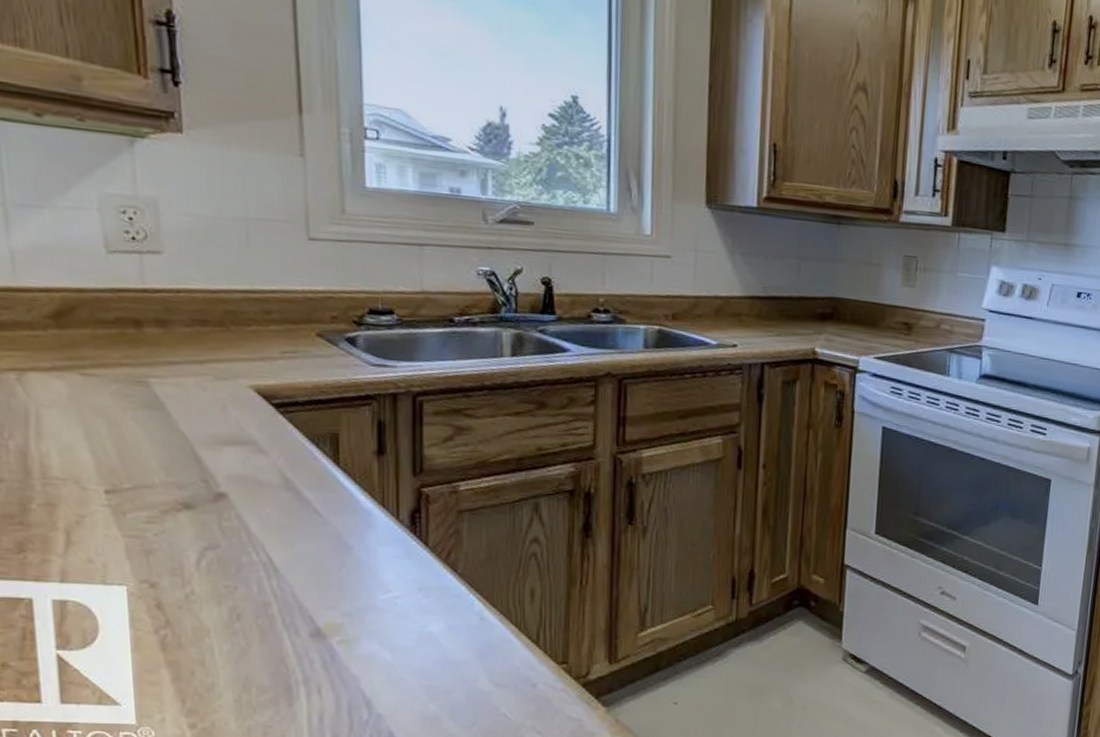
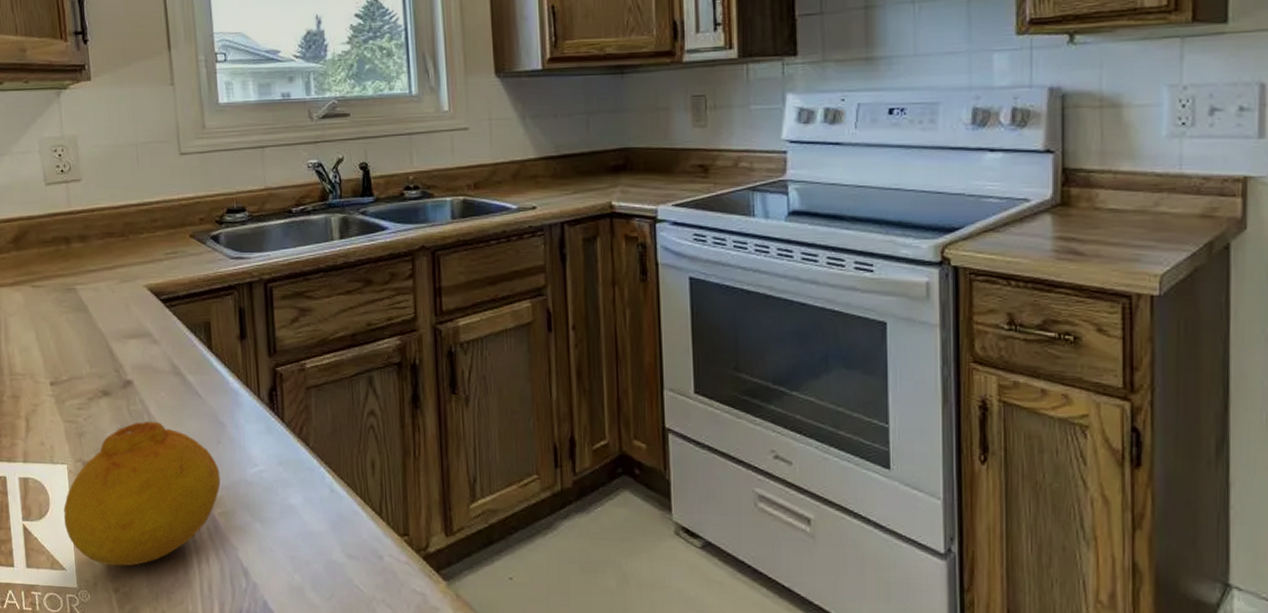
fruit: none [119,539,342,700] -> present [63,421,221,566]

